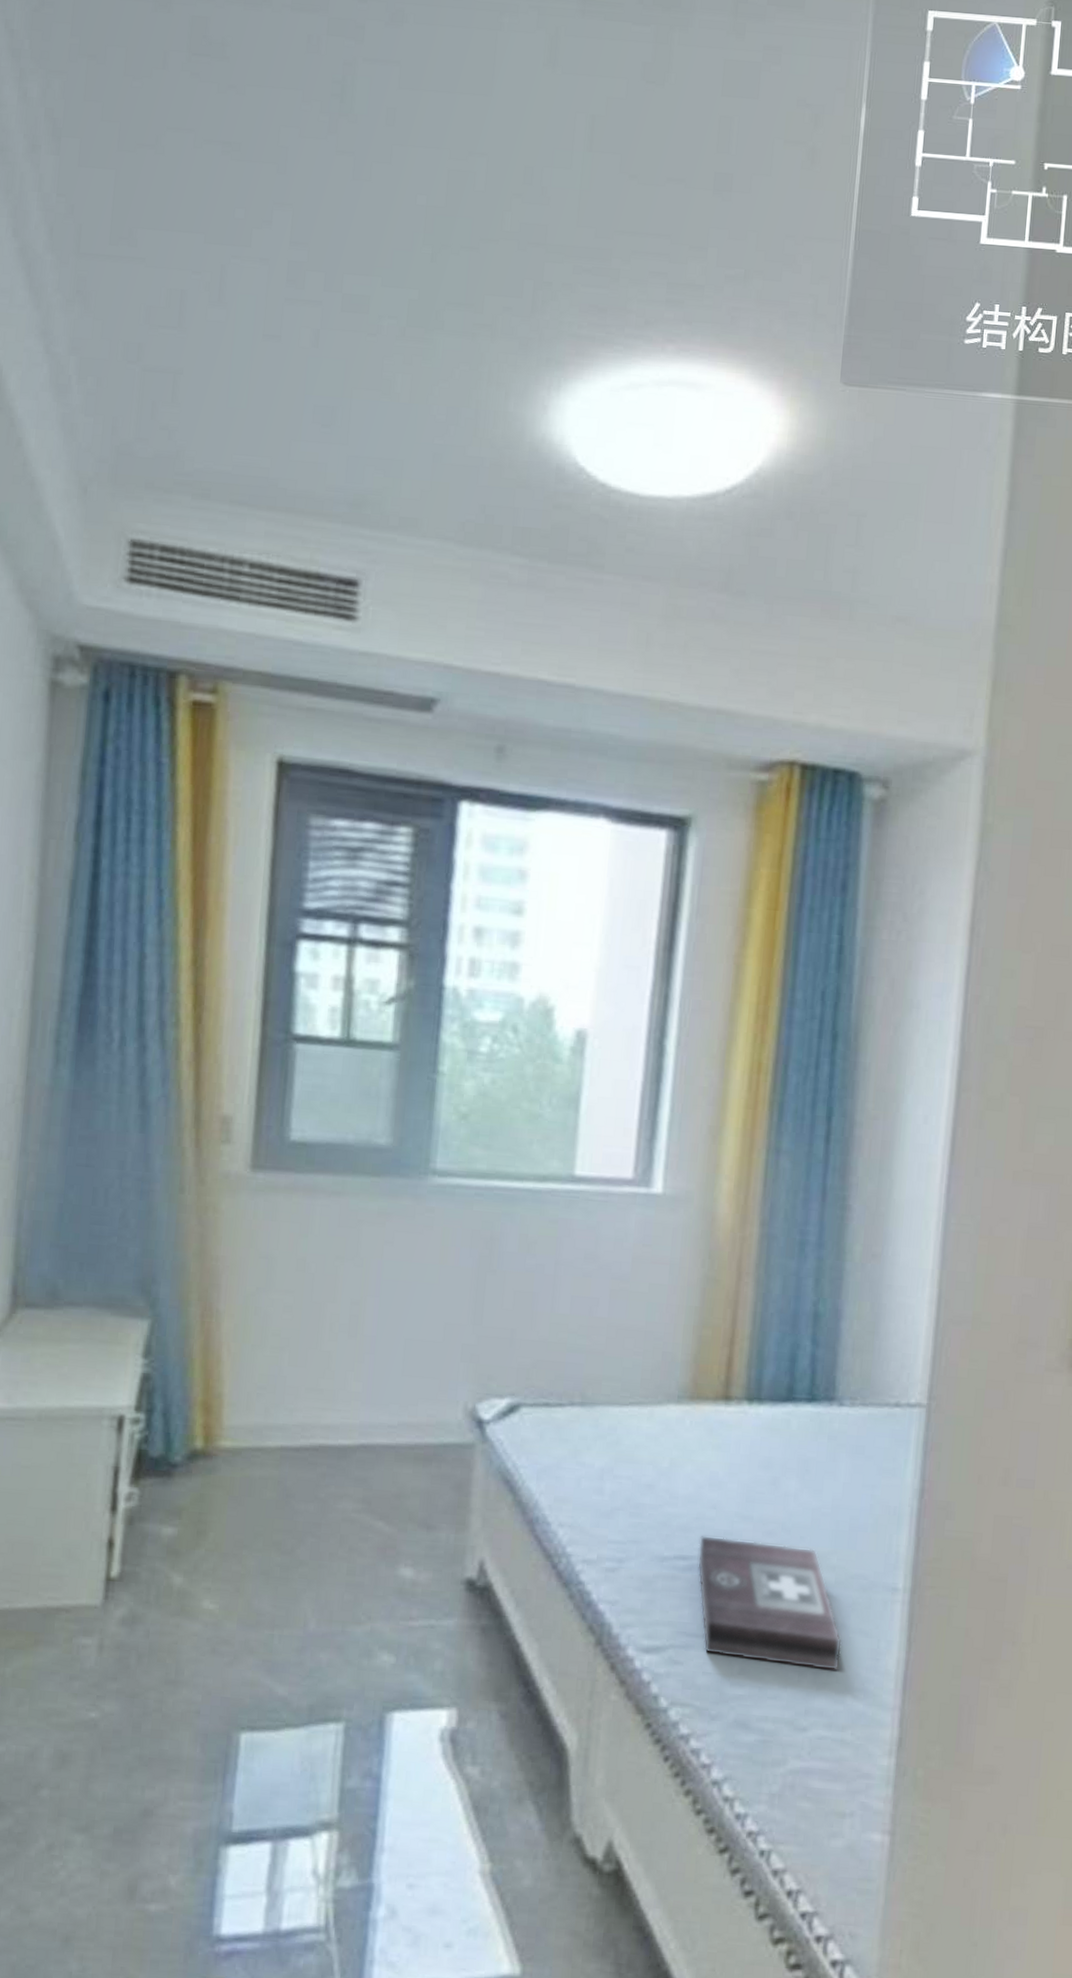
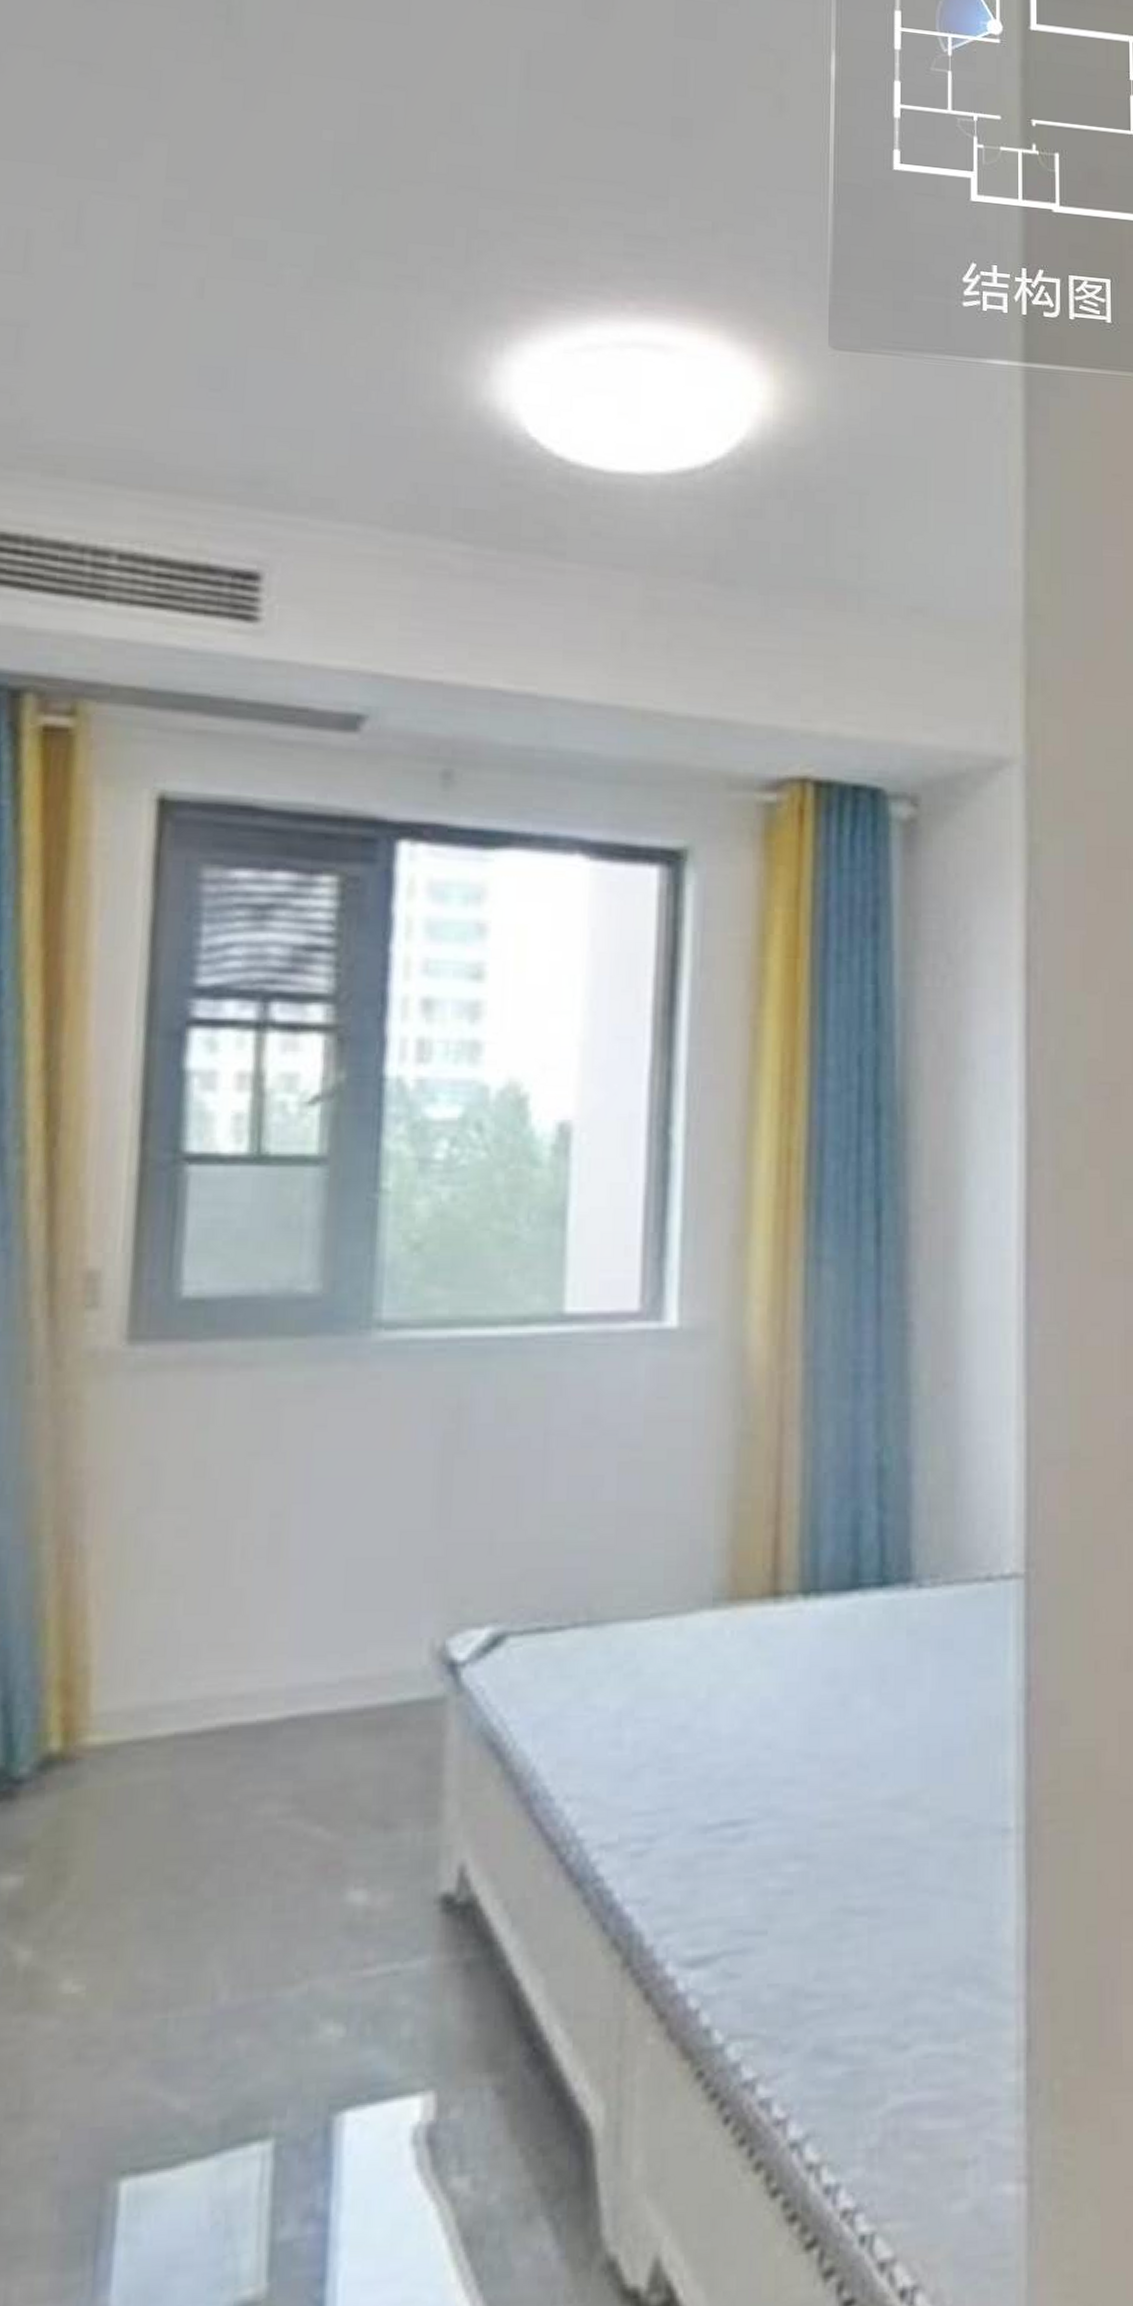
first aid kit: present [697,1535,842,1671] -> none [751,1786,944,1958]

